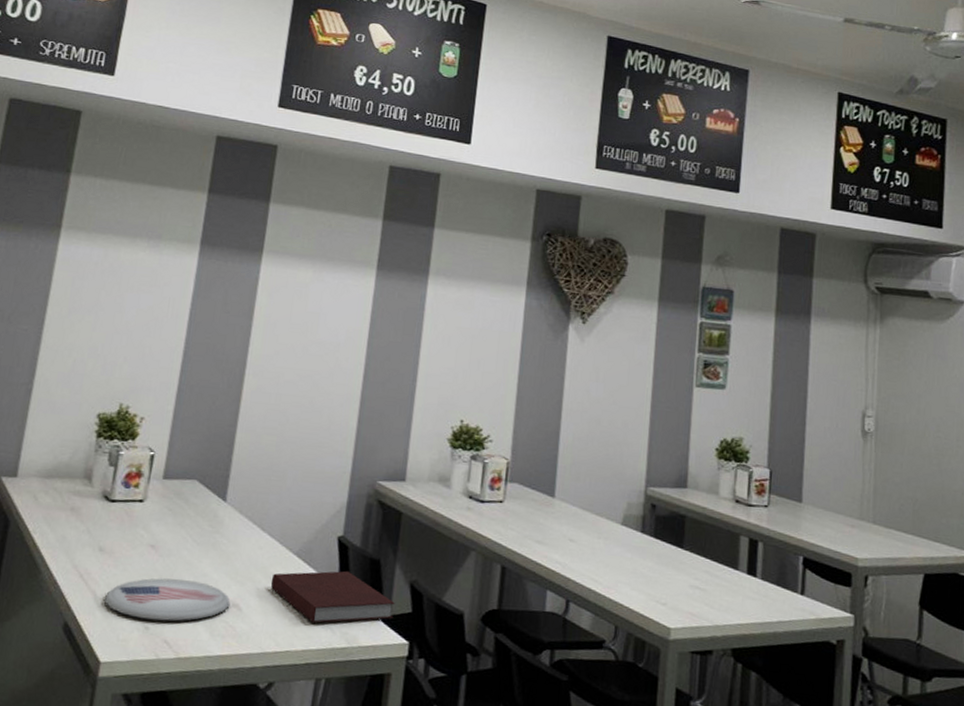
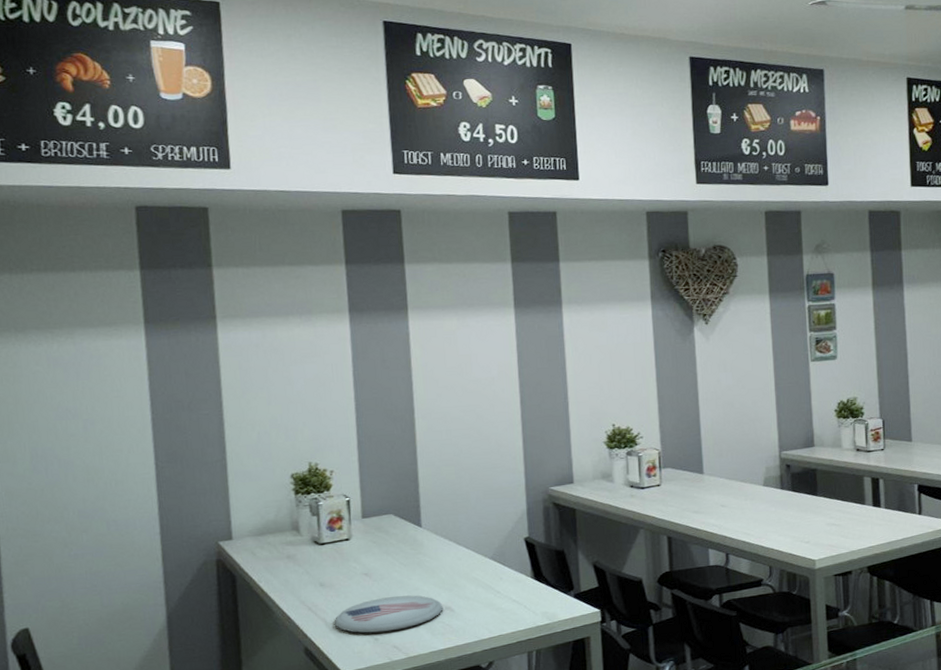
notebook: present [270,570,395,624] -> none [474,563,584,610]

